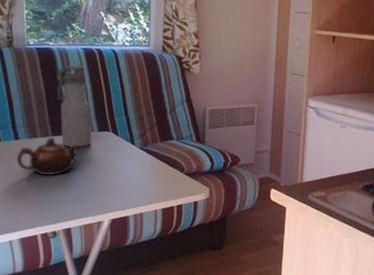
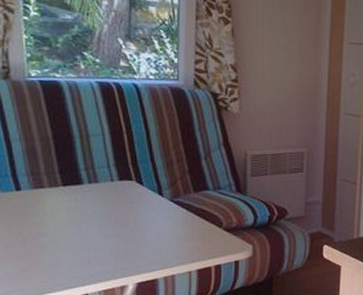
teapot: present [16,137,80,176] -> none [18,187,97,234]
water bottle: present [57,64,92,147] -> none [66,100,111,200]

